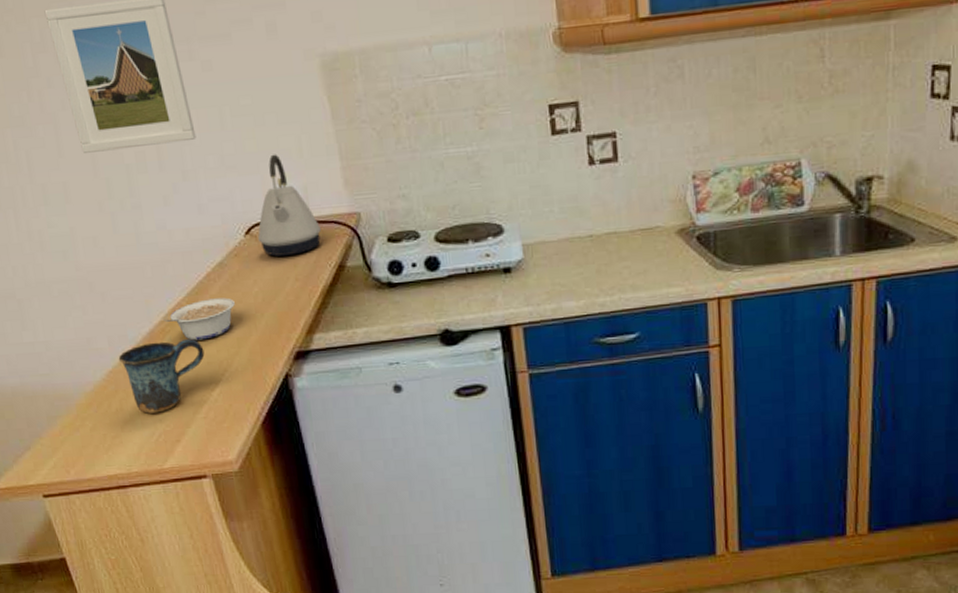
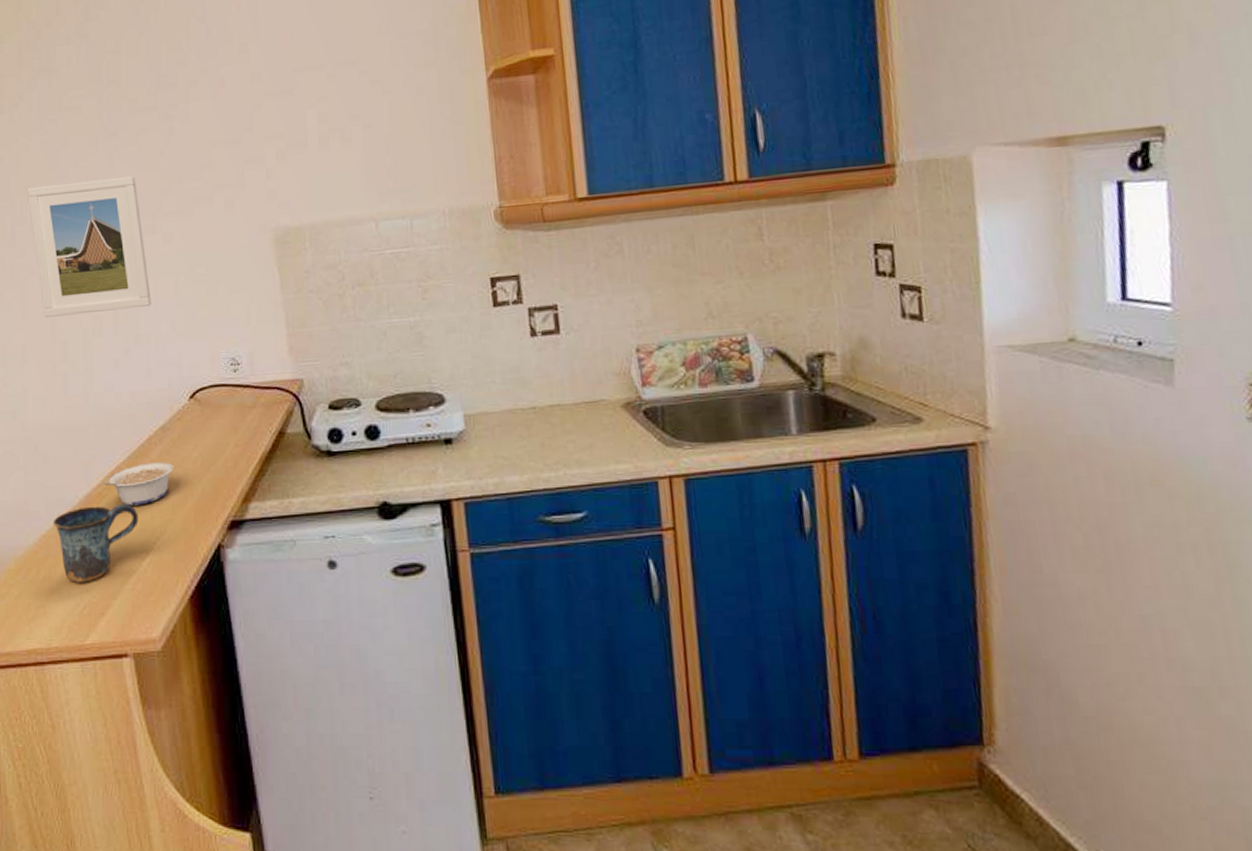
kettle: present [258,154,321,257] -> none [202,321,263,421]

